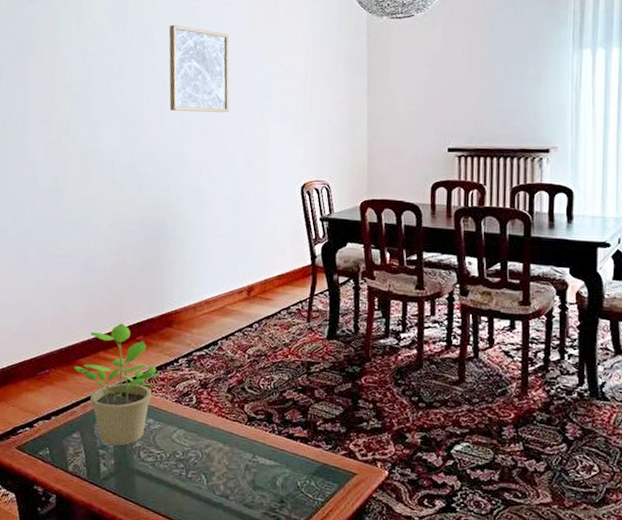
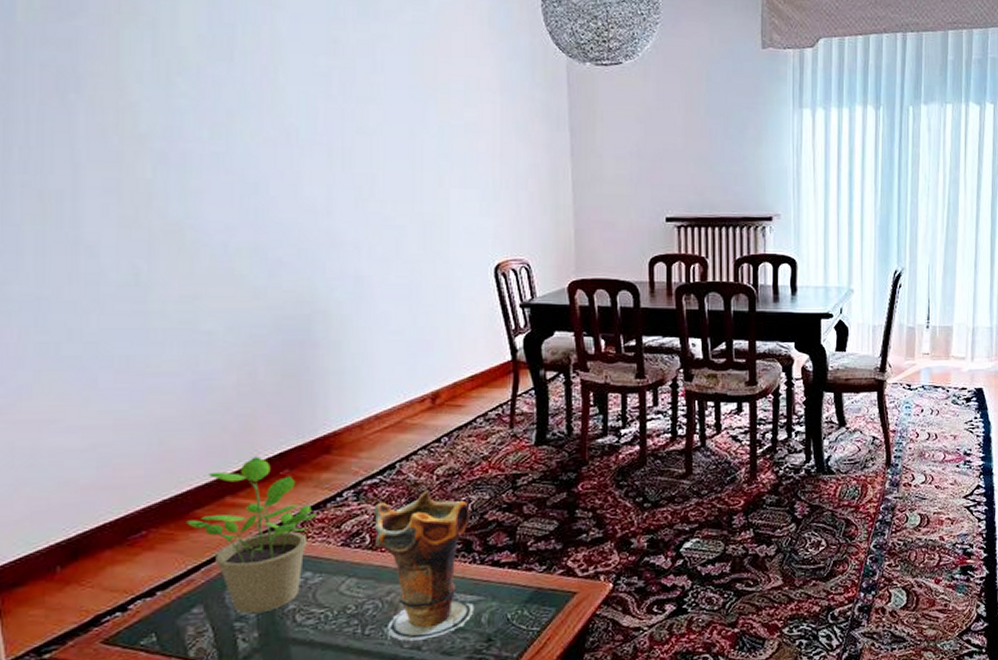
wall art: present [169,24,230,113] -> none [300,59,393,177]
decorative vase: none [199,366,273,491] -> present [374,490,475,641]

